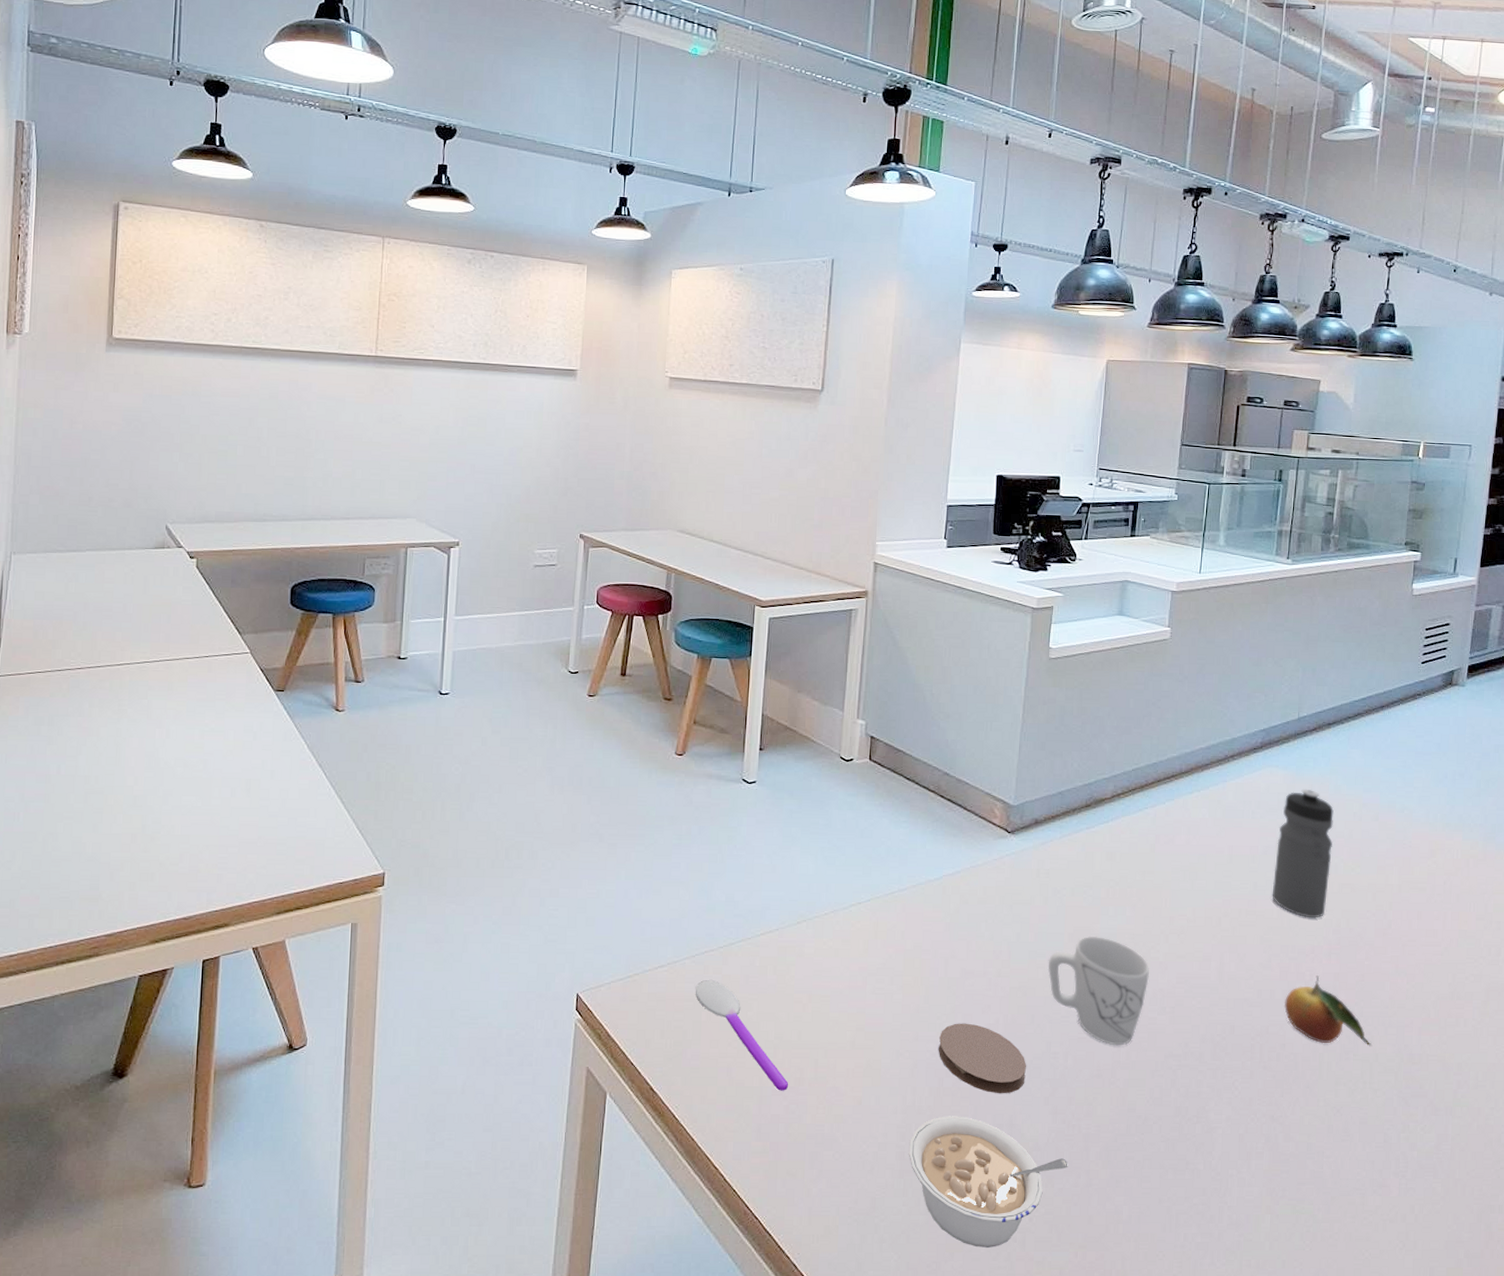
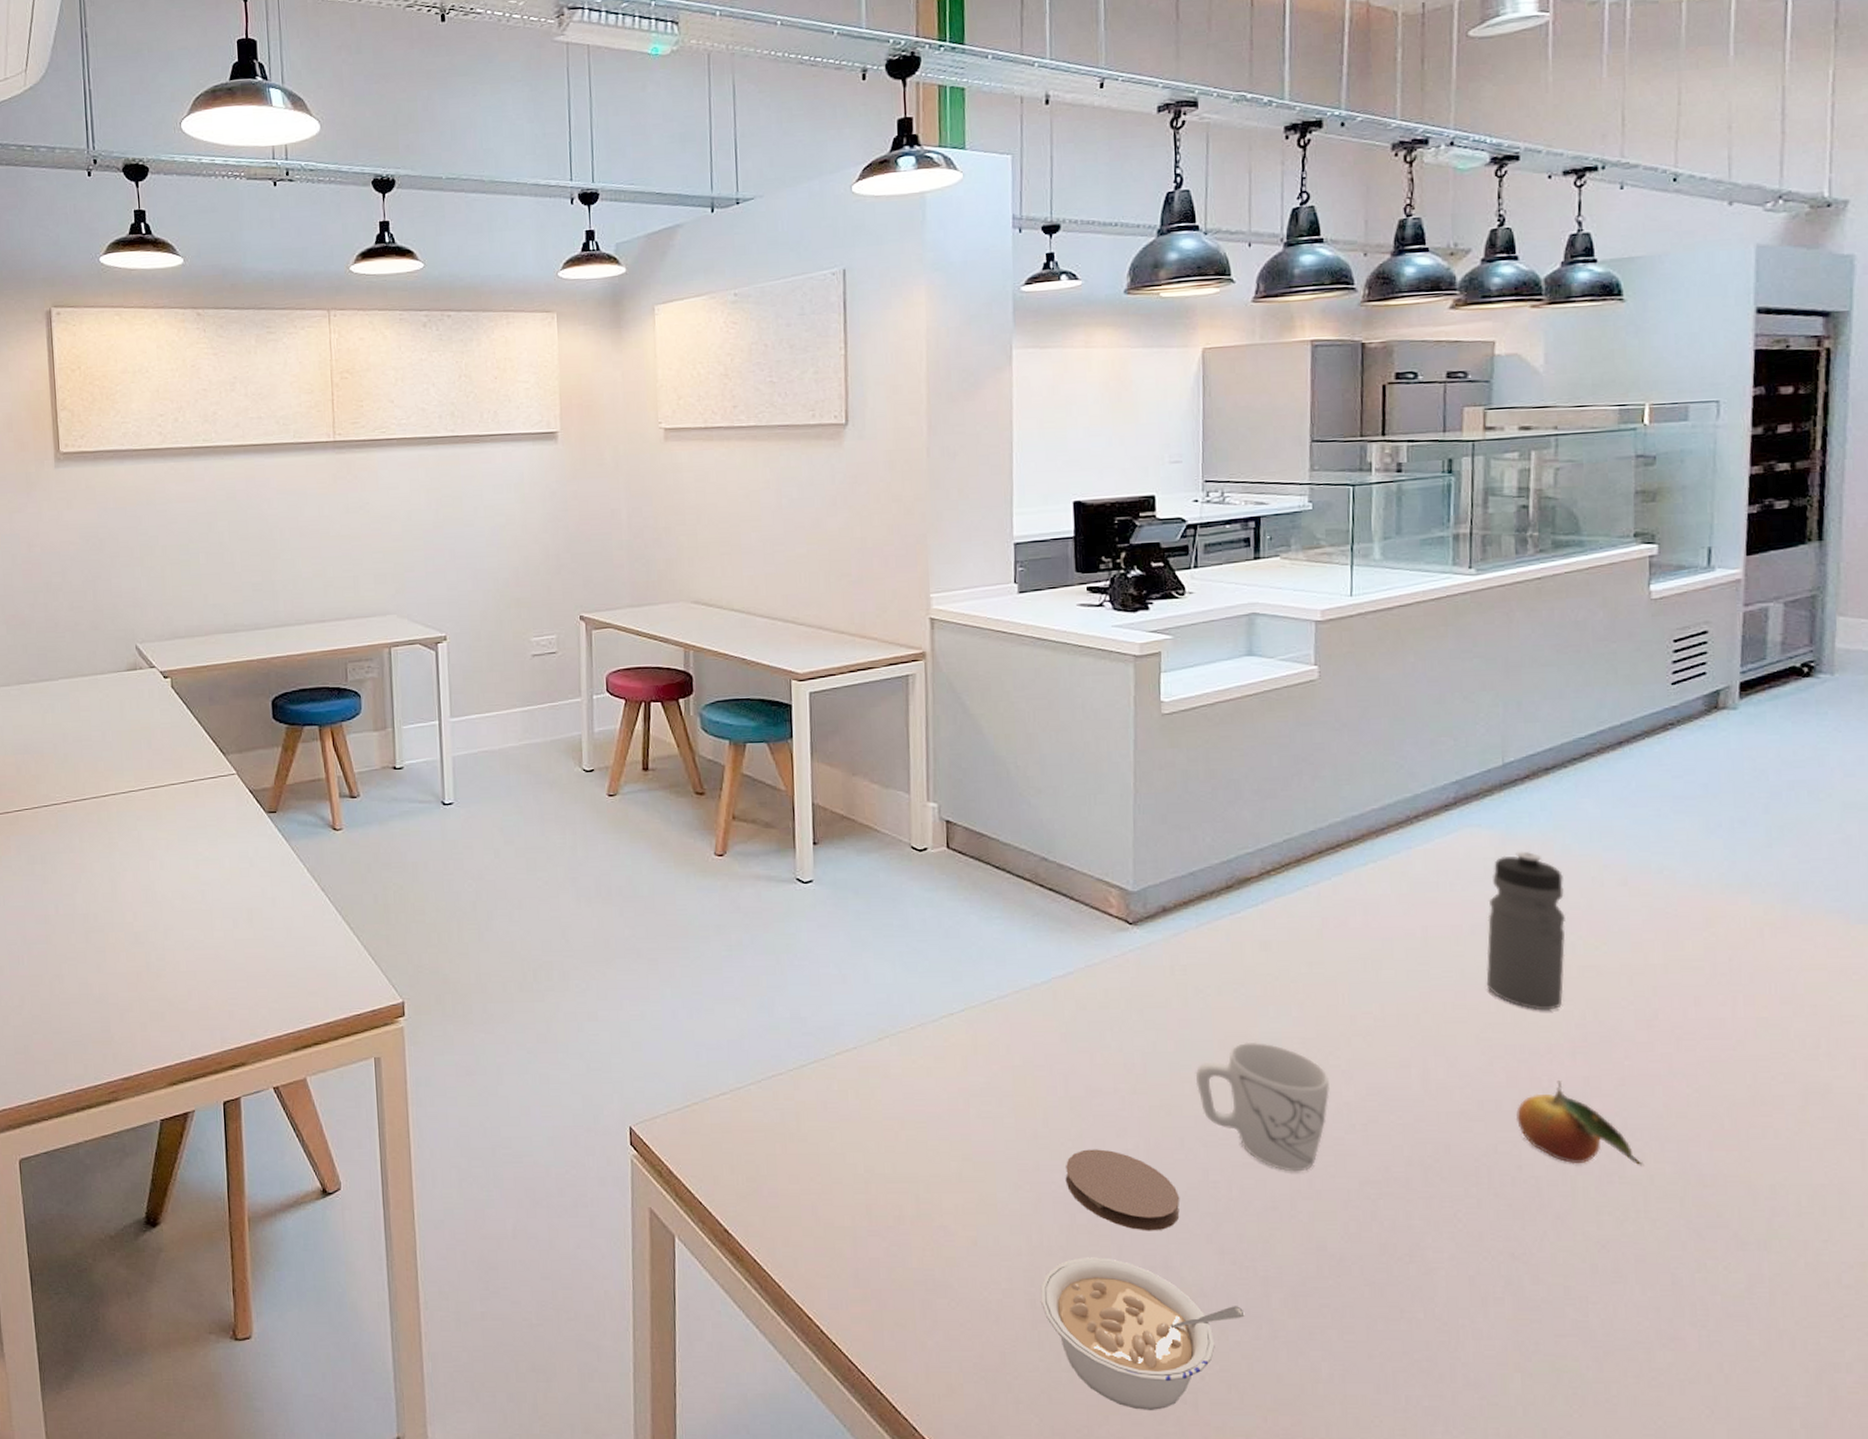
spoon: present [695,980,789,1091] -> none [765,1108,887,1231]

